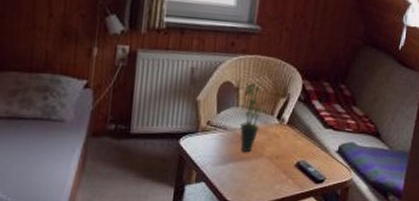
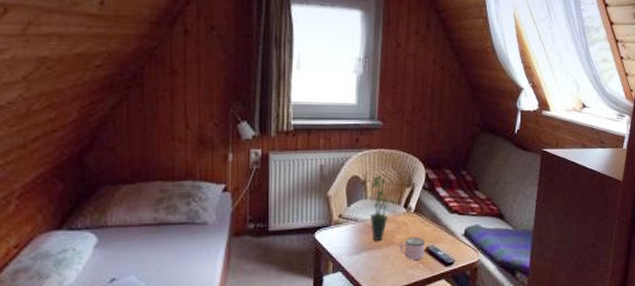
mug: none [269,150,296,175] -> present [399,237,425,260]

